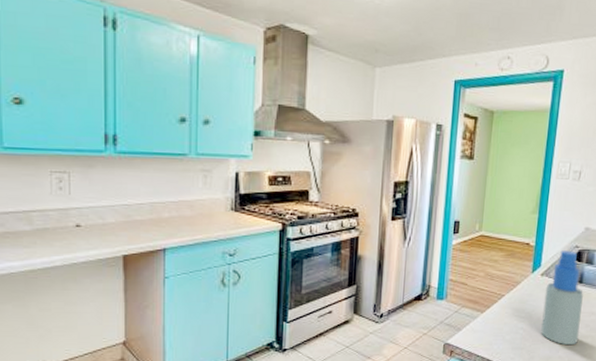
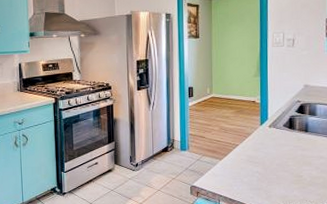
spray bottle: present [540,250,583,346] -> none [274,105,311,186]

